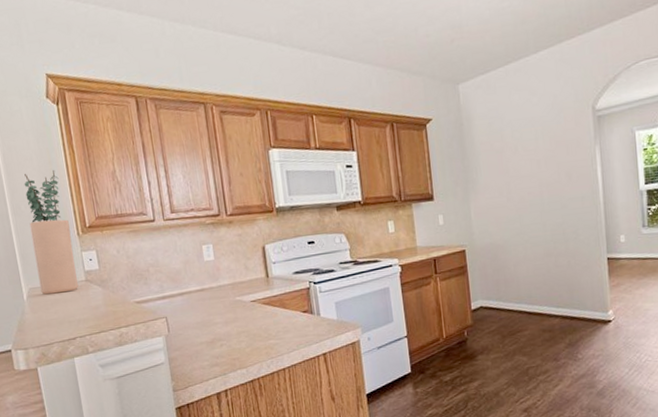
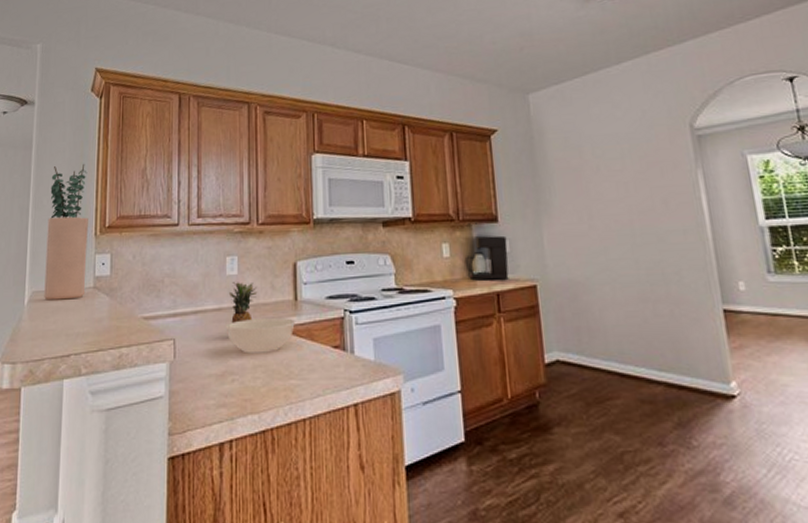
fruit: none [208,266,234,300] -> present [228,282,258,323]
bowl: none [209,292,269,323] -> present [226,318,295,354]
coffee maker: none [408,211,443,250] -> present [466,235,509,281]

